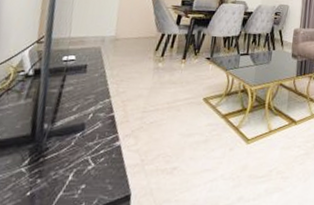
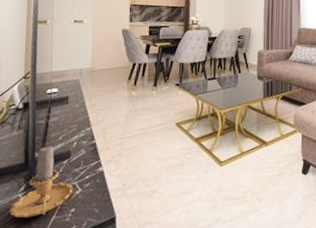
candle: none [9,116,86,194] -> present [9,145,74,217]

